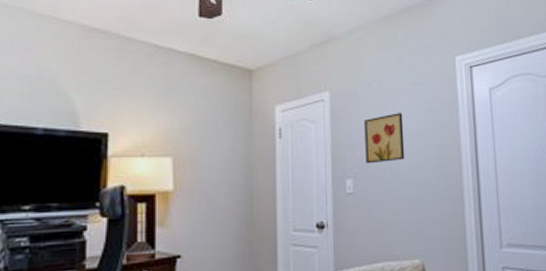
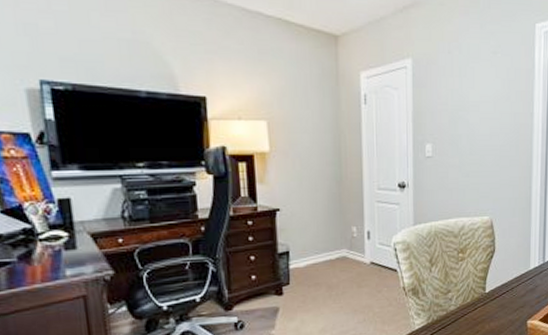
wall art: present [364,113,405,164] -> none [444,81,481,130]

